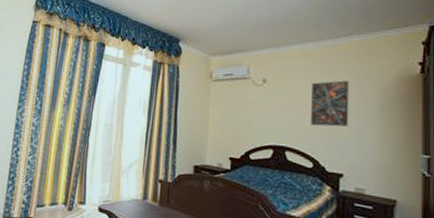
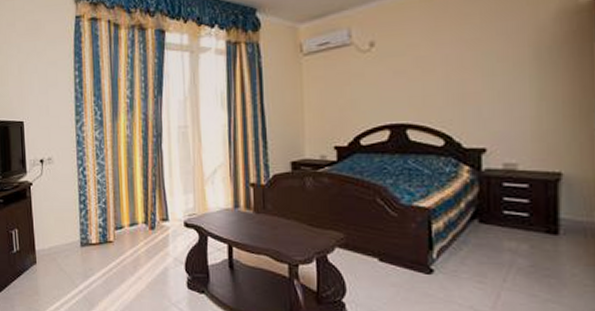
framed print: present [311,80,349,127] -> none [437,27,491,92]

